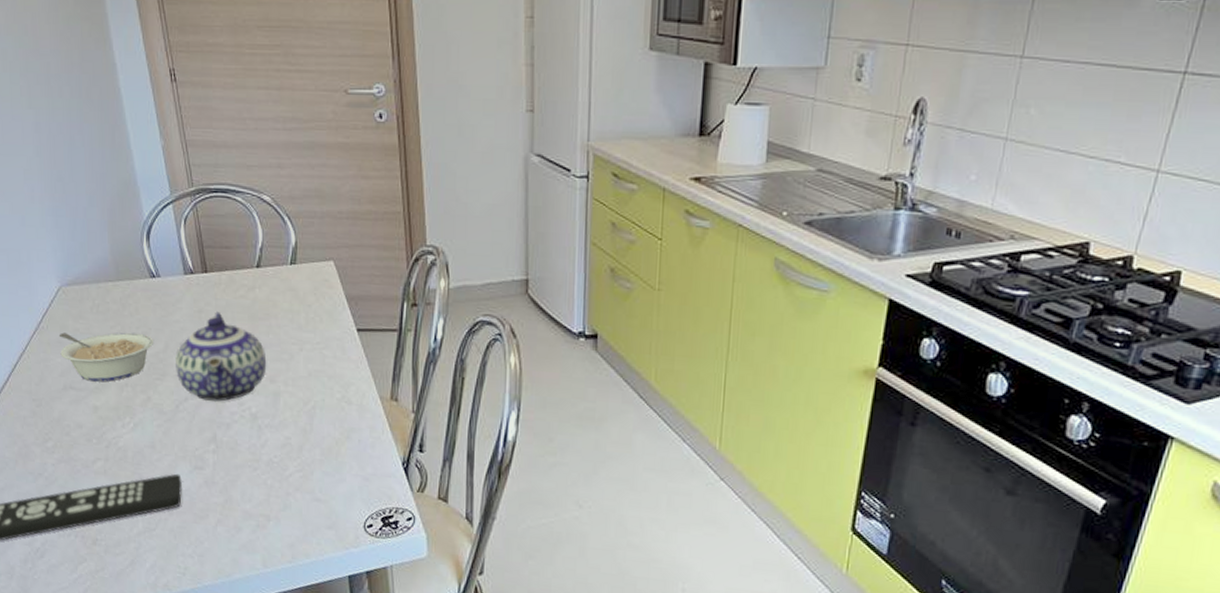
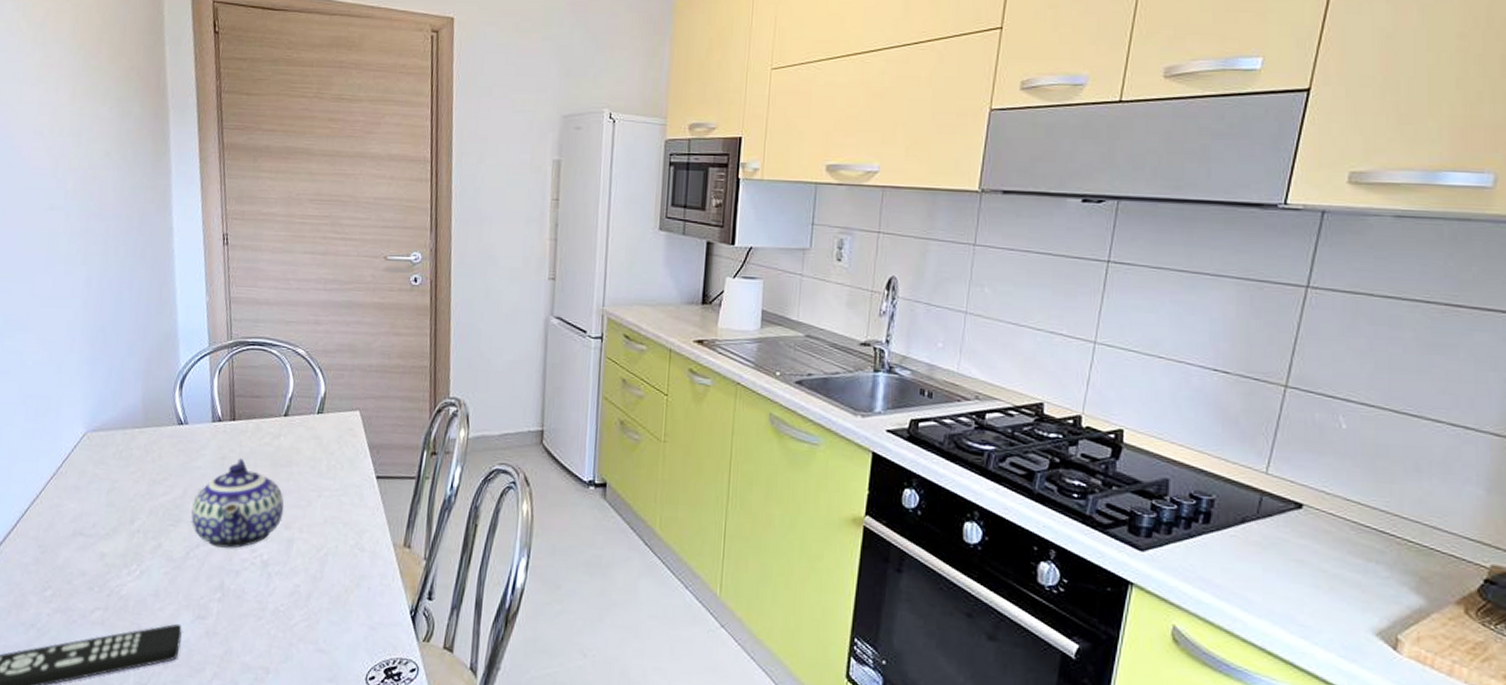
legume: present [58,332,154,382] -> none [75,478,174,528]

